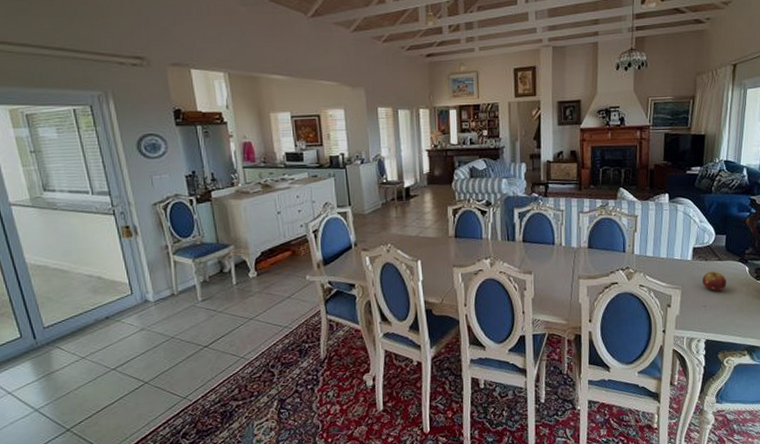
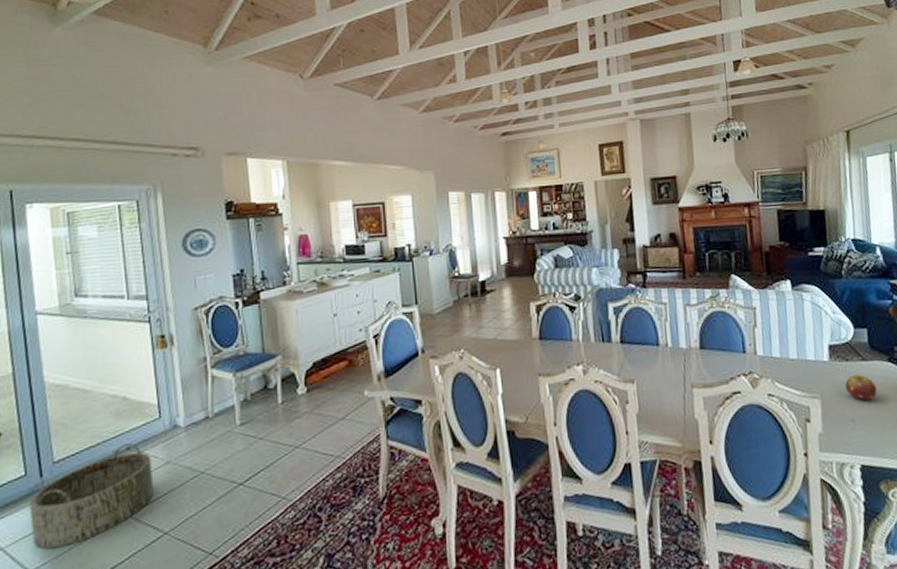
basket: none [28,314,133,394] -> present [29,443,154,549]

